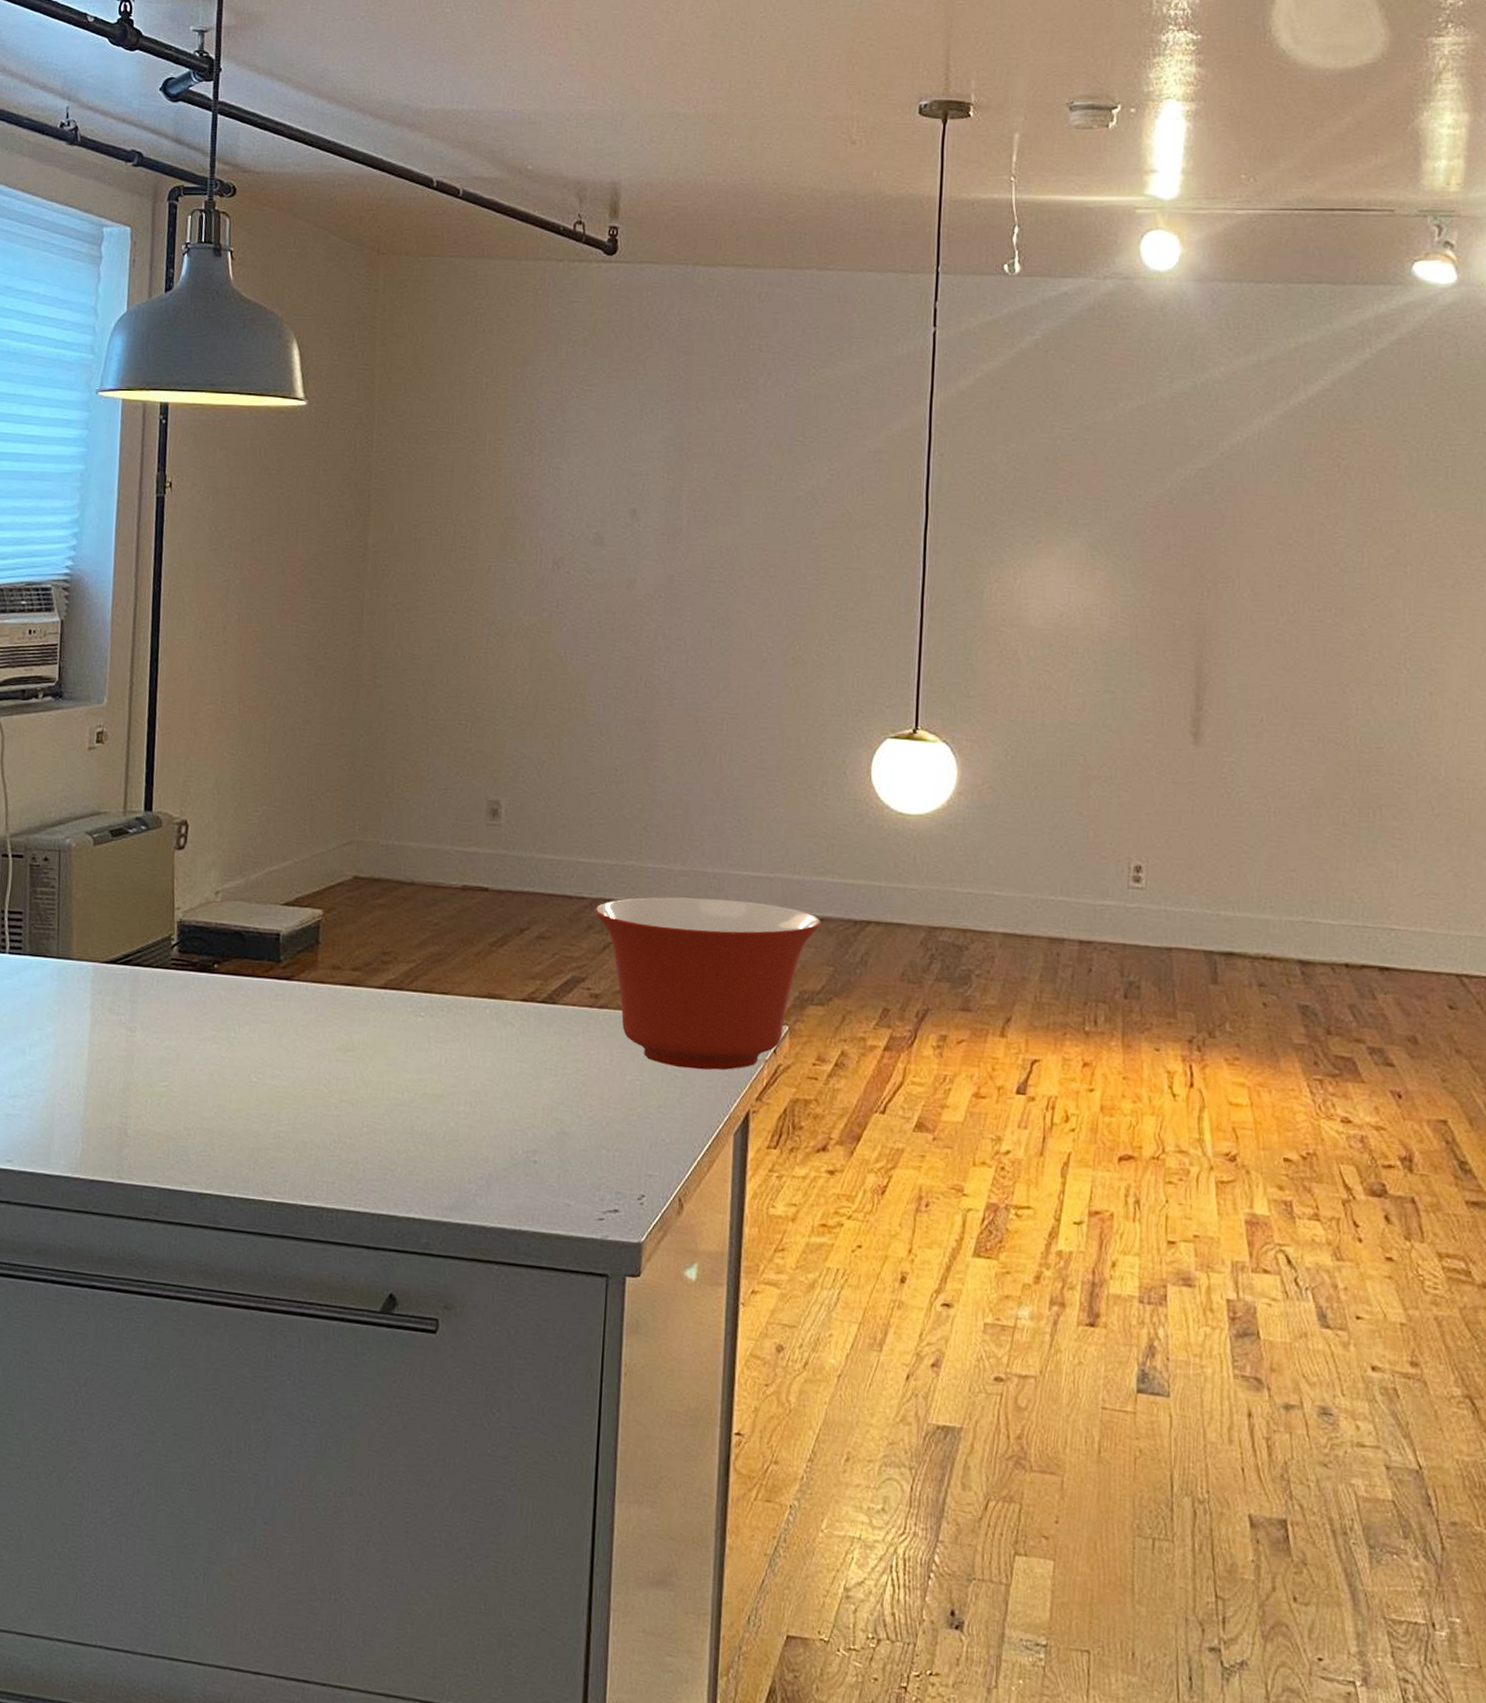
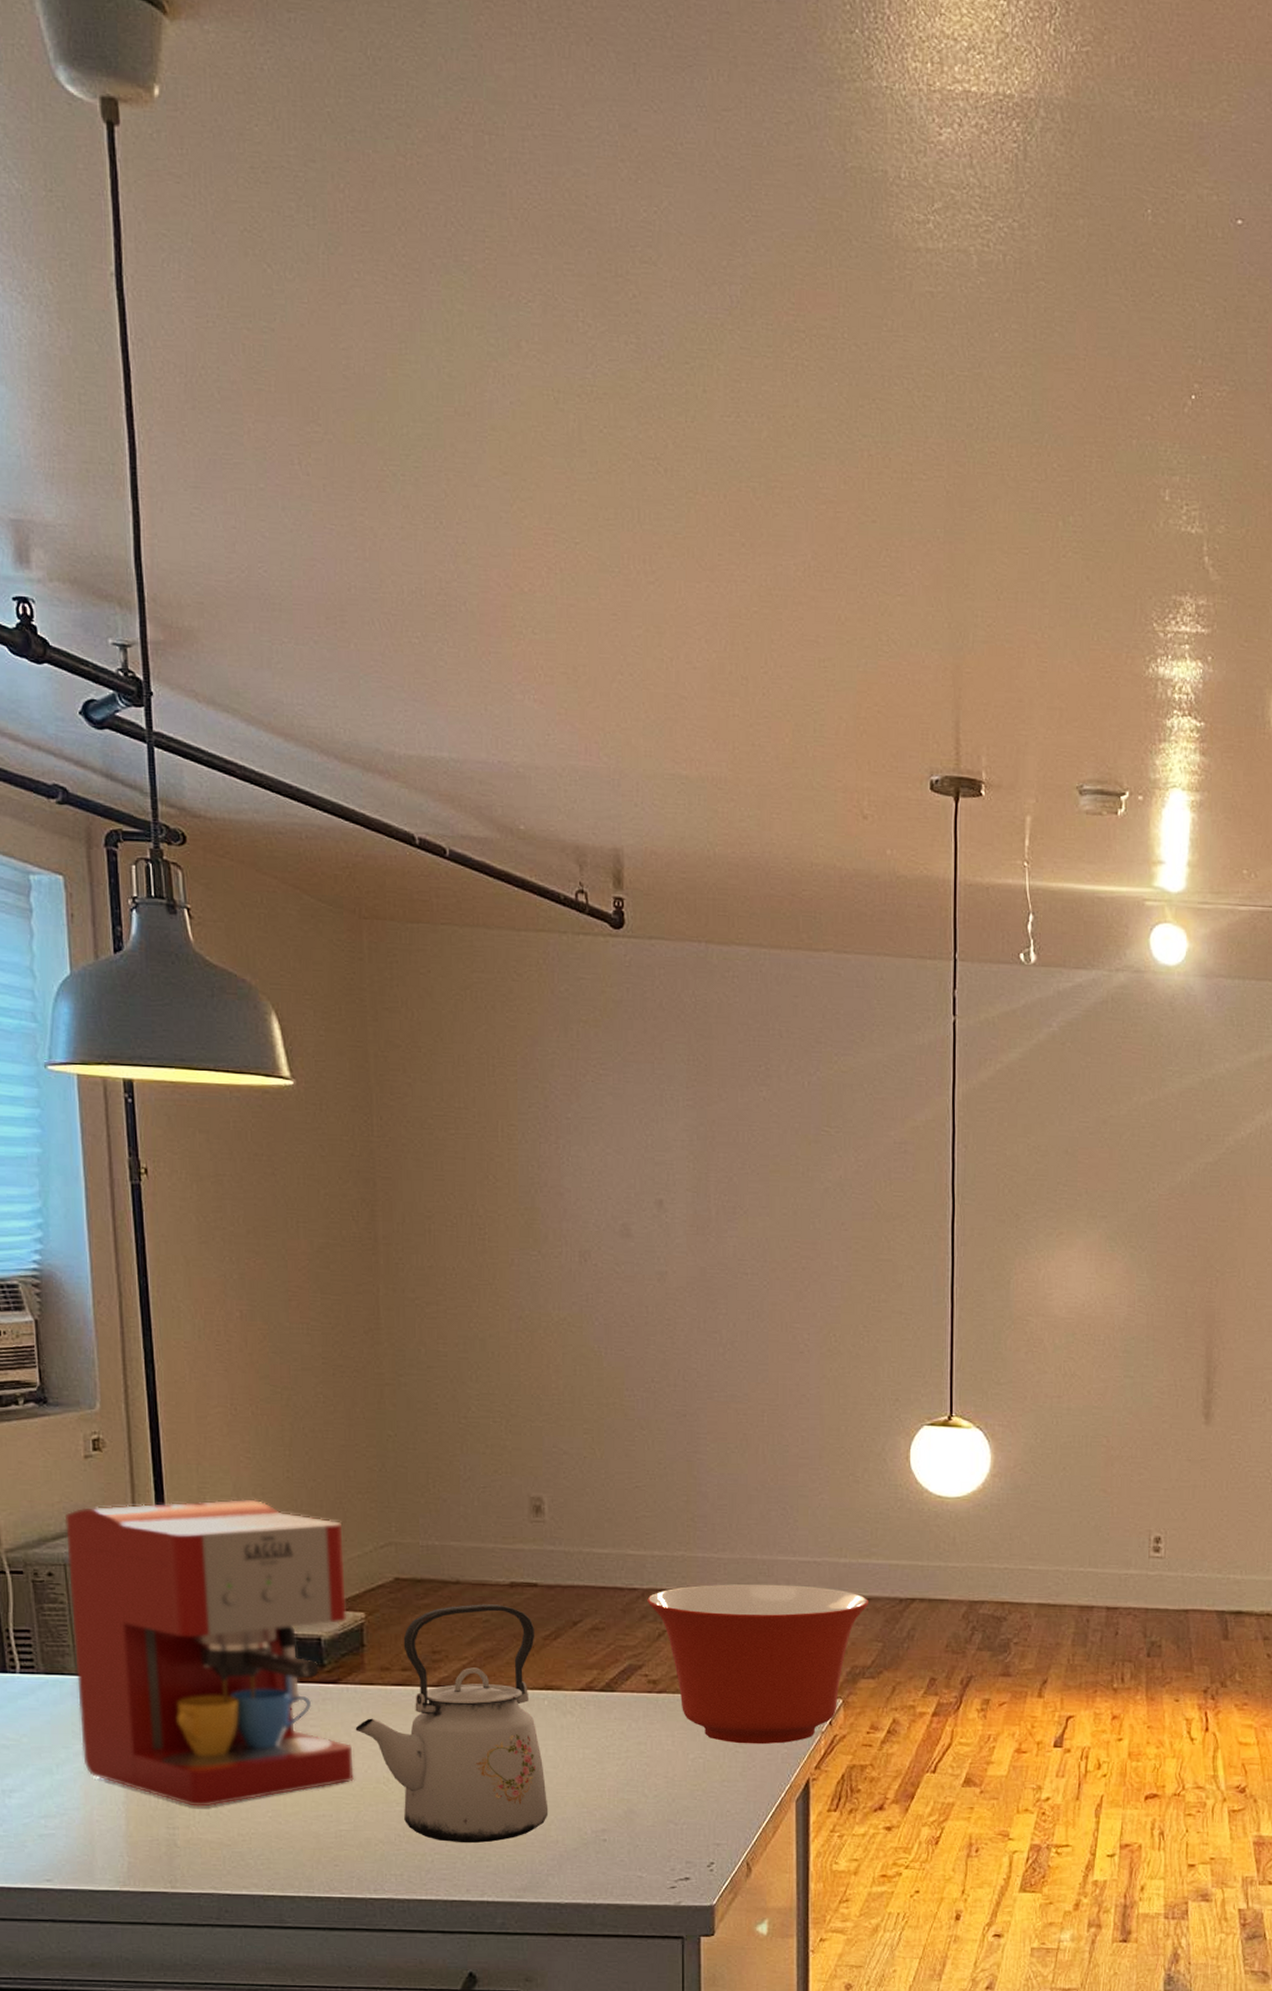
coffee maker: none [53,793,310,1097] -> present [64,1499,354,1807]
kettle: none [303,906,483,1155] -> present [355,1604,549,1844]

